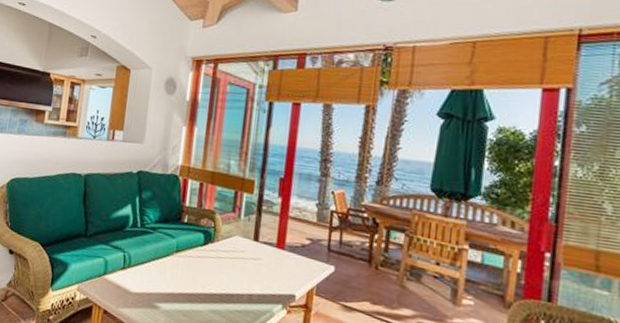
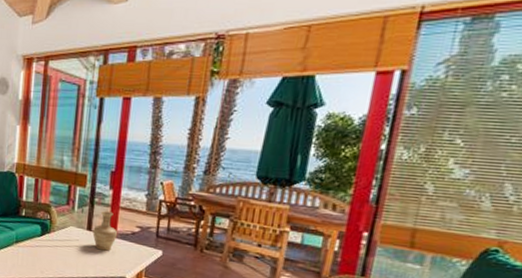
vase: none [259,220,287,265] -> present [93,211,118,251]

